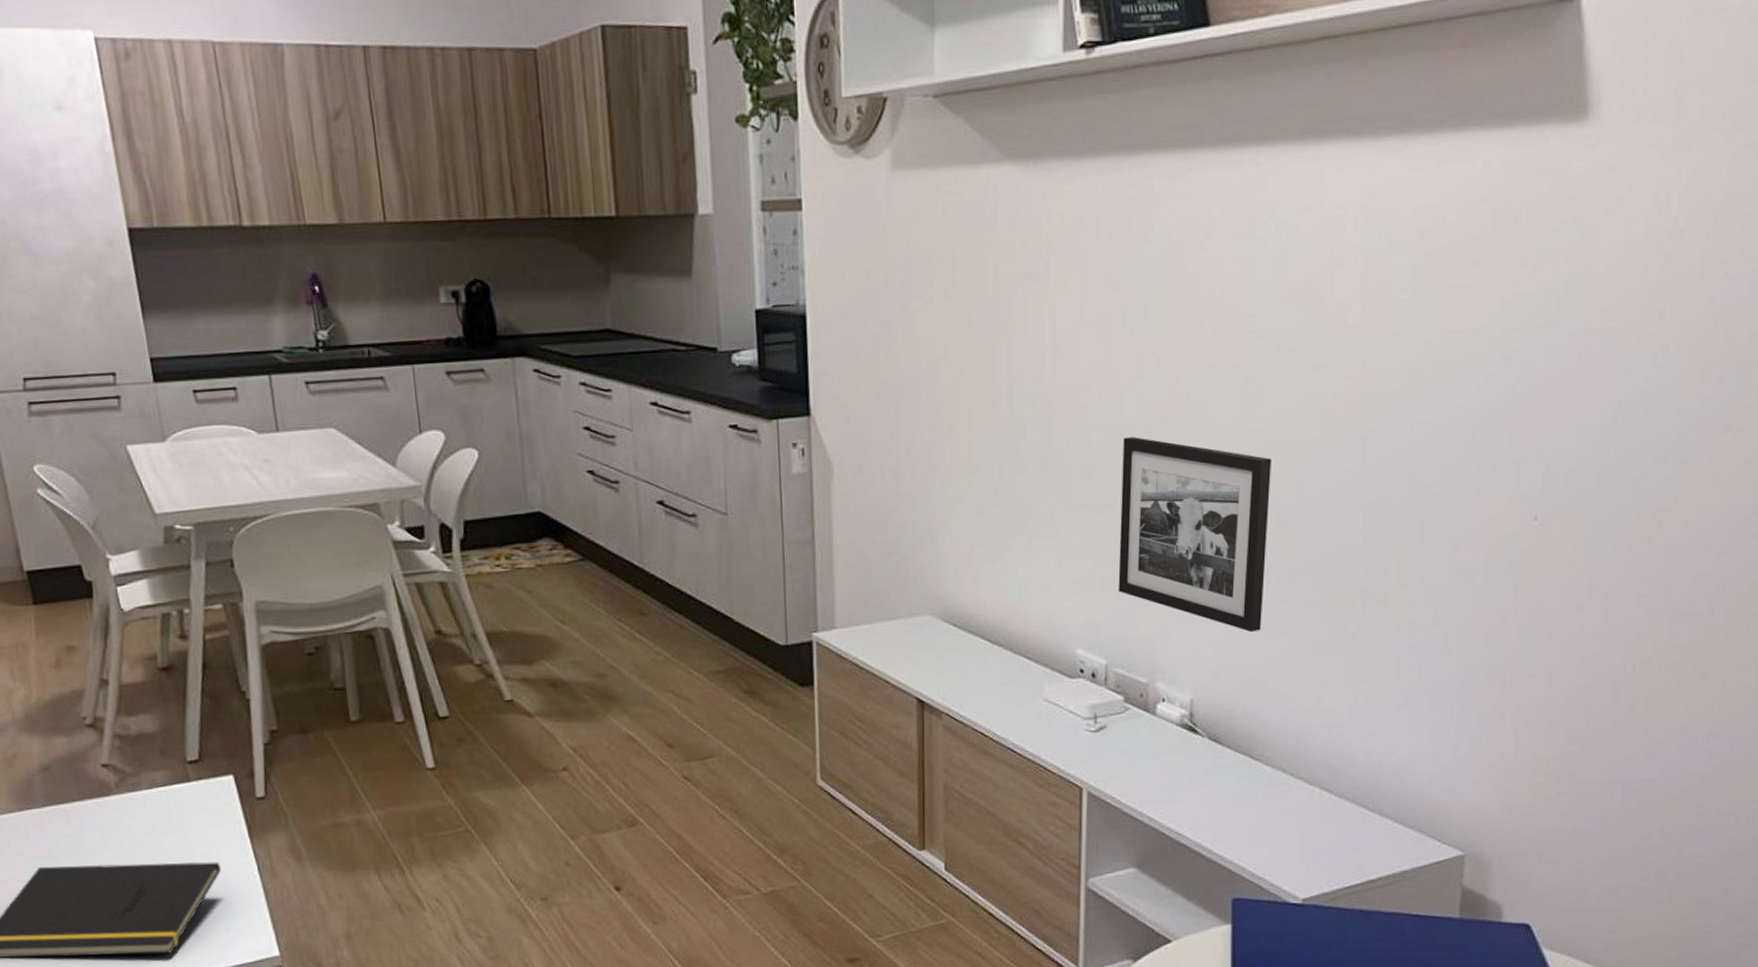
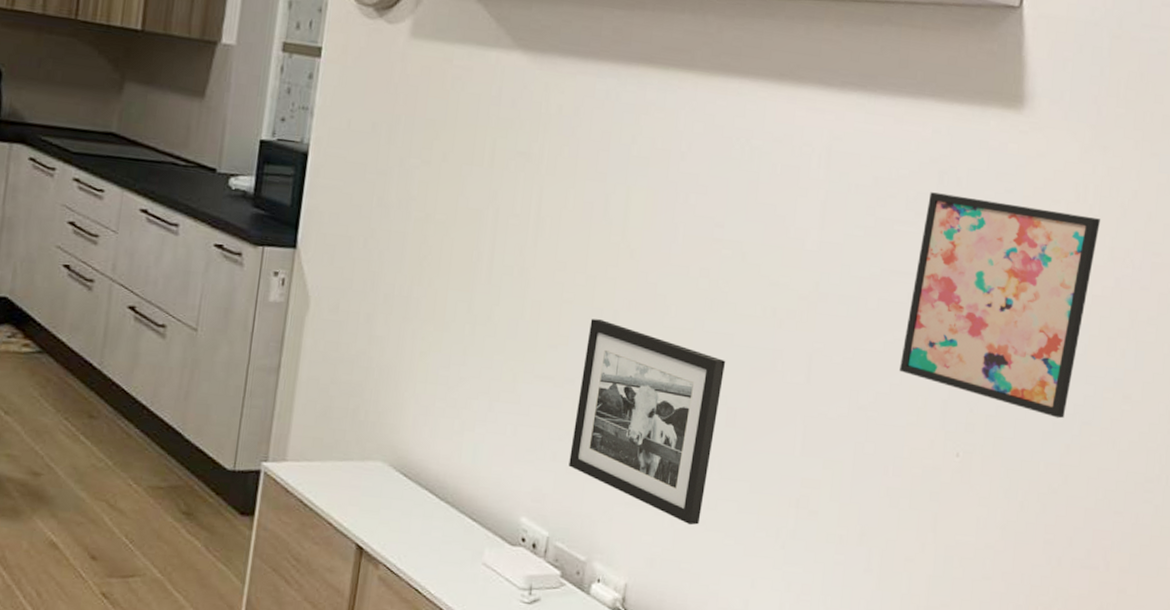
wall art: none [1463,230,1687,462] -> present [898,192,1100,419]

